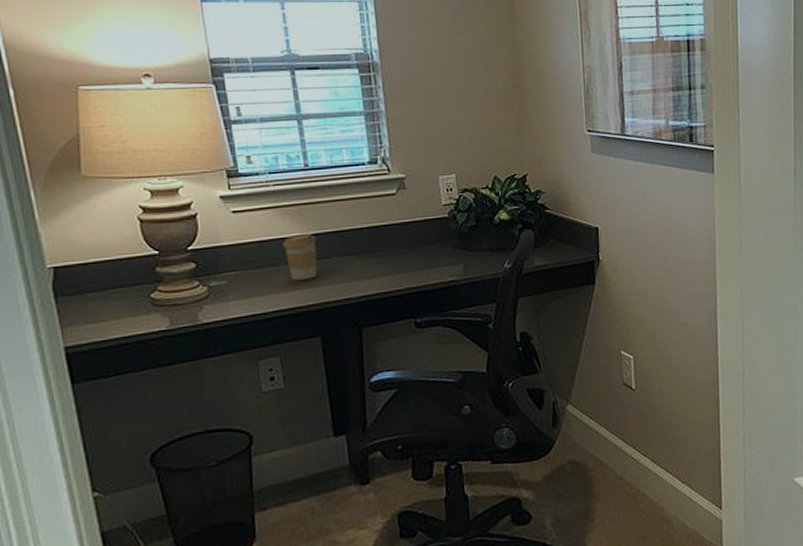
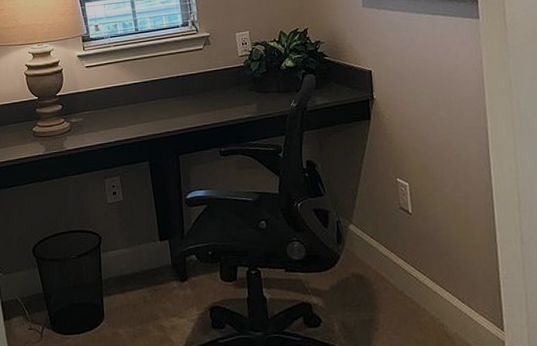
coffee cup: present [283,233,318,280] -> none [121,81,146,118]

